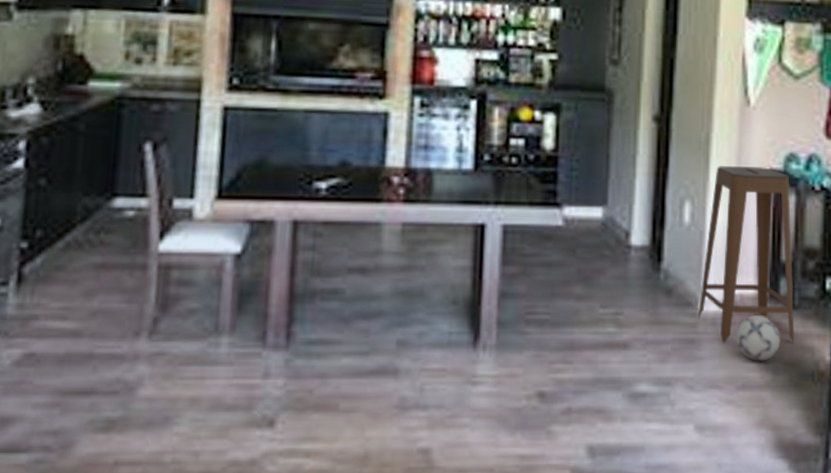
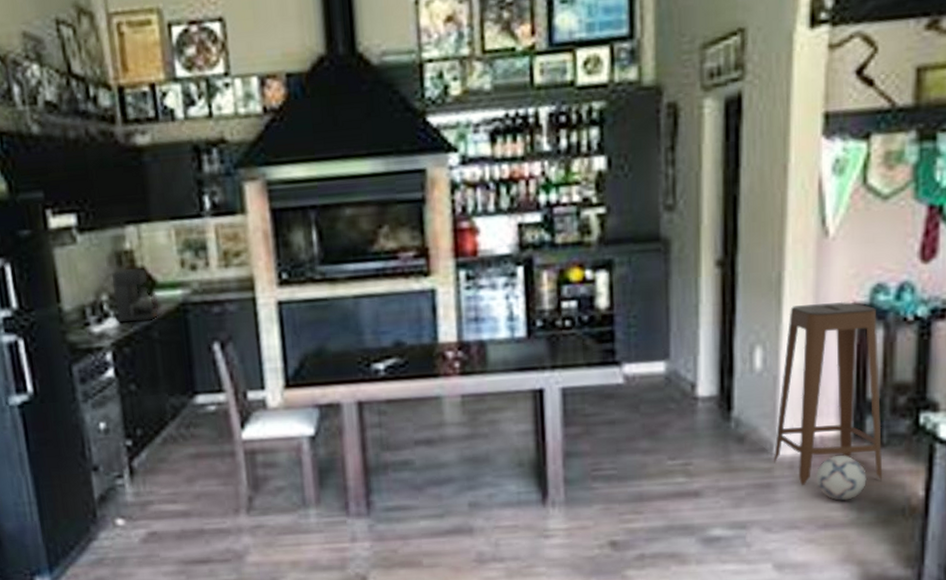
coffee maker: none [41,53,93,112] -> present [112,267,159,323]

